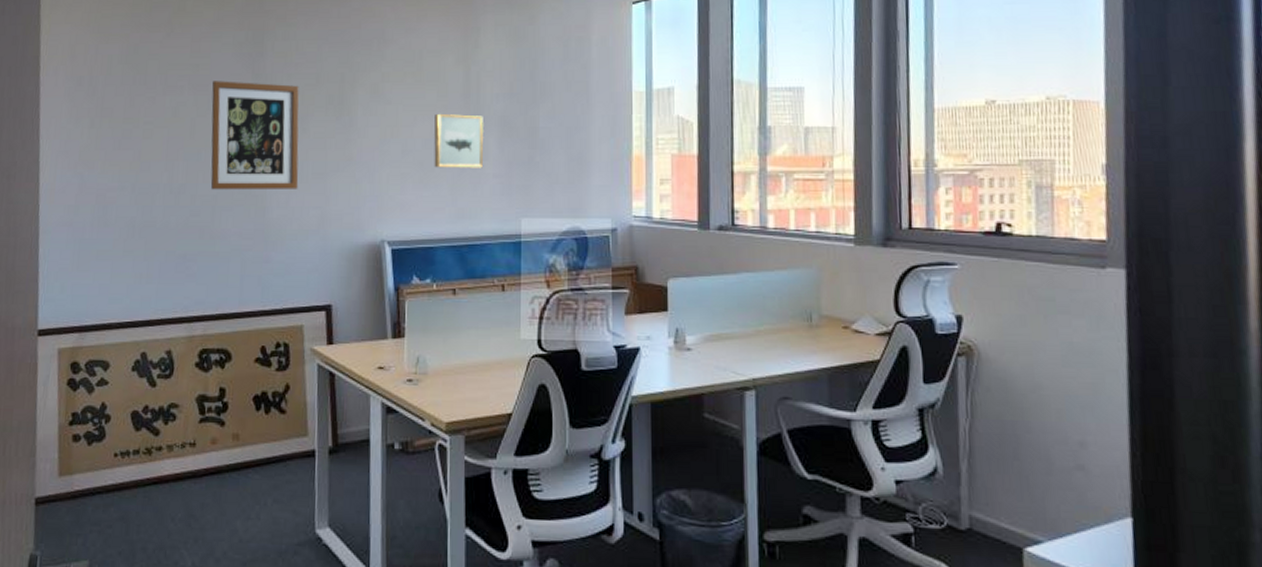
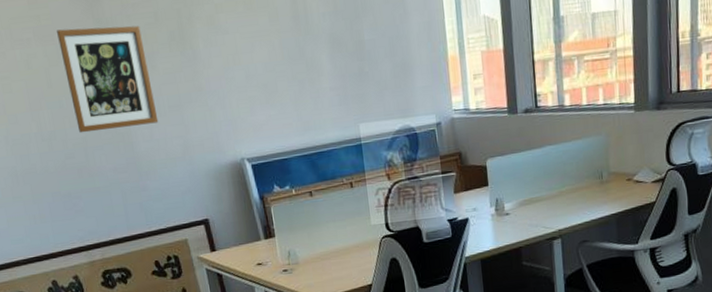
wall art: present [434,114,483,168] -> none [270,35,320,89]

